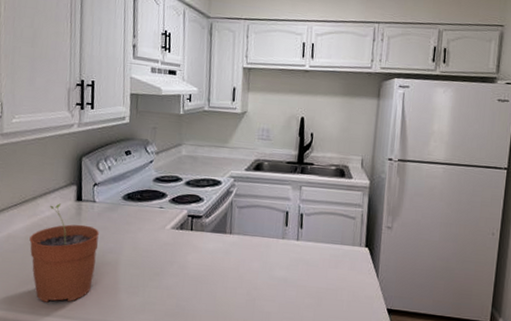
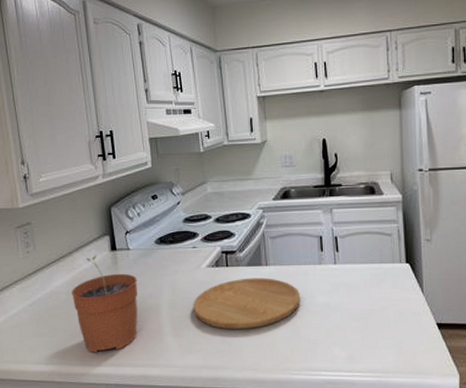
cutting board: none [151,244,260,295] -> present [193,278,300,330]

